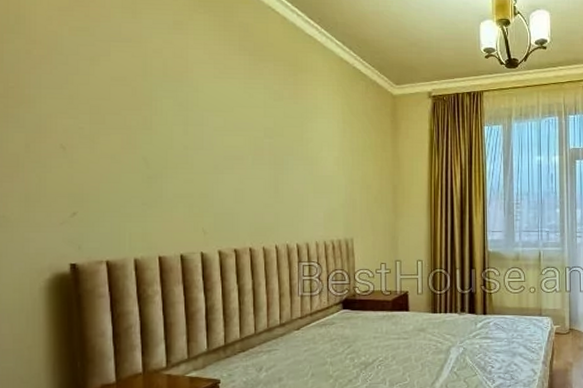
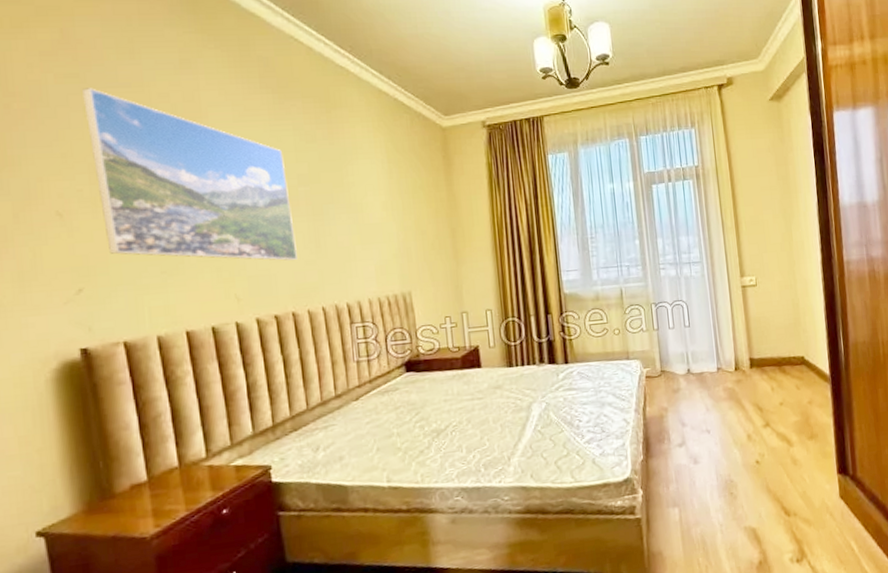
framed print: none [91,40,258,202] -> present [82,88,297,261]

